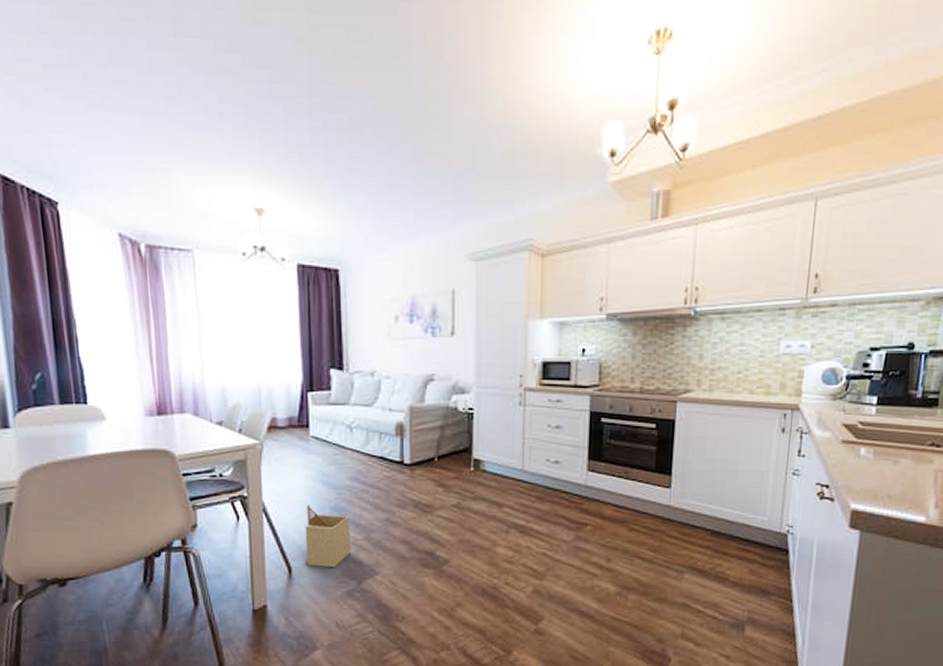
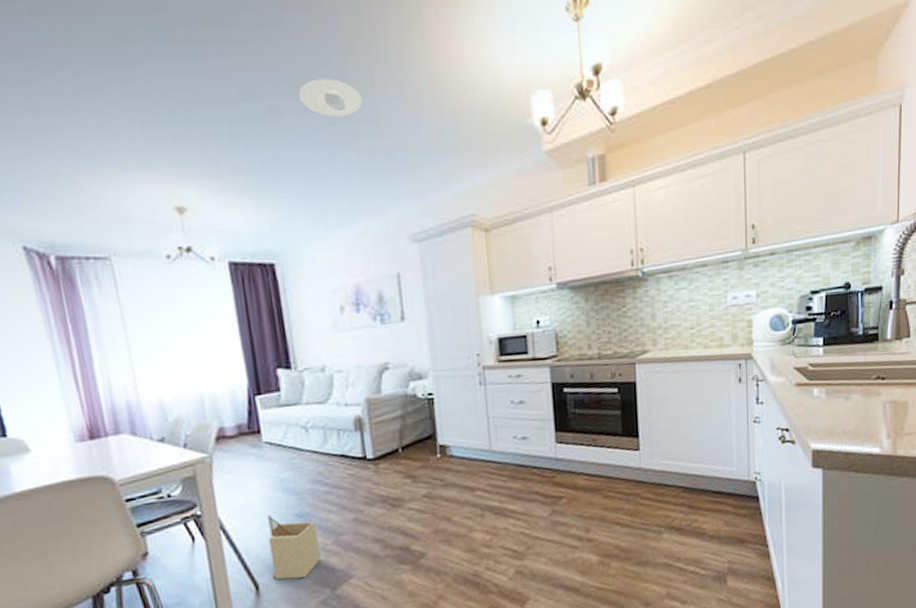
recessed light: none [379,96,439,135] -> present [299,78,363,118]

